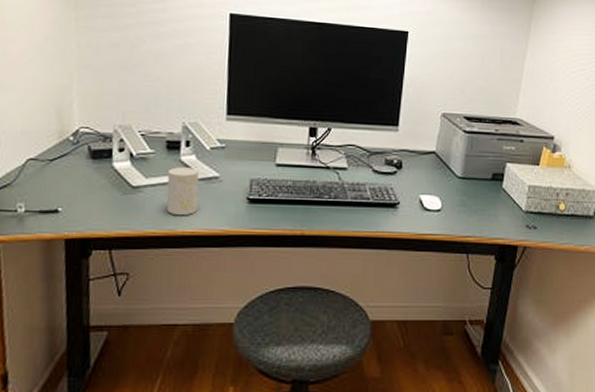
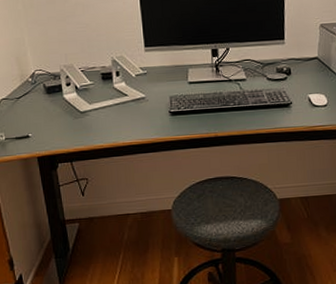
cup: present [166,167,199,216] -> none [106,92,132,131]

